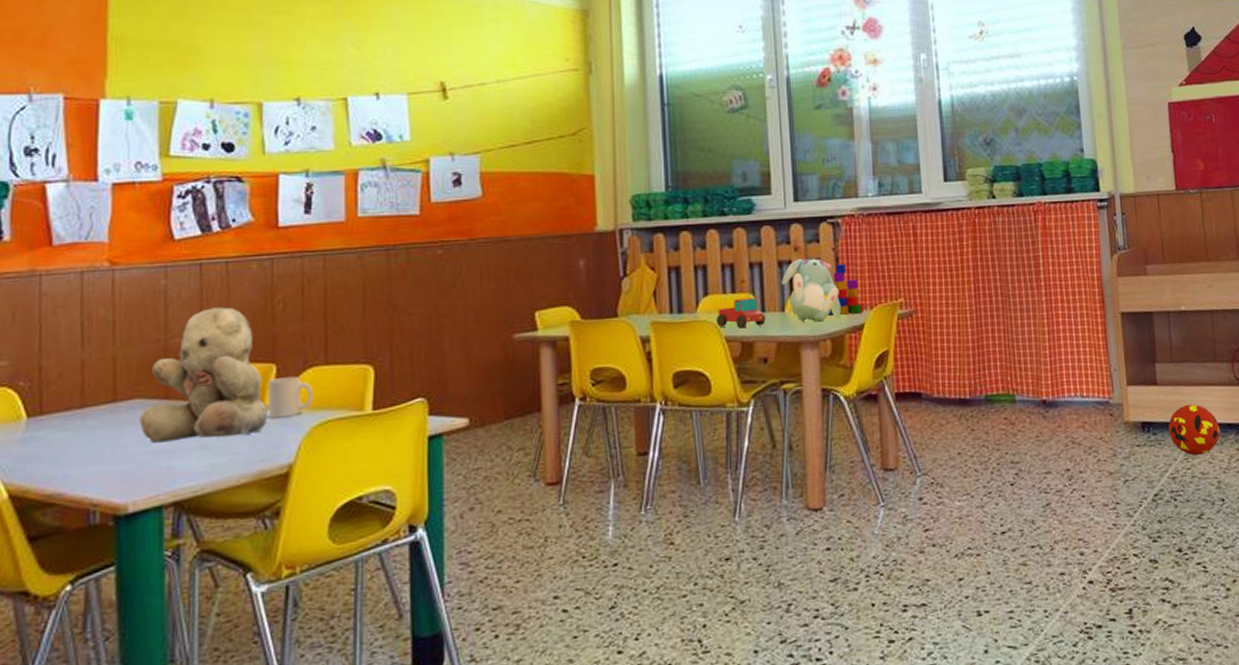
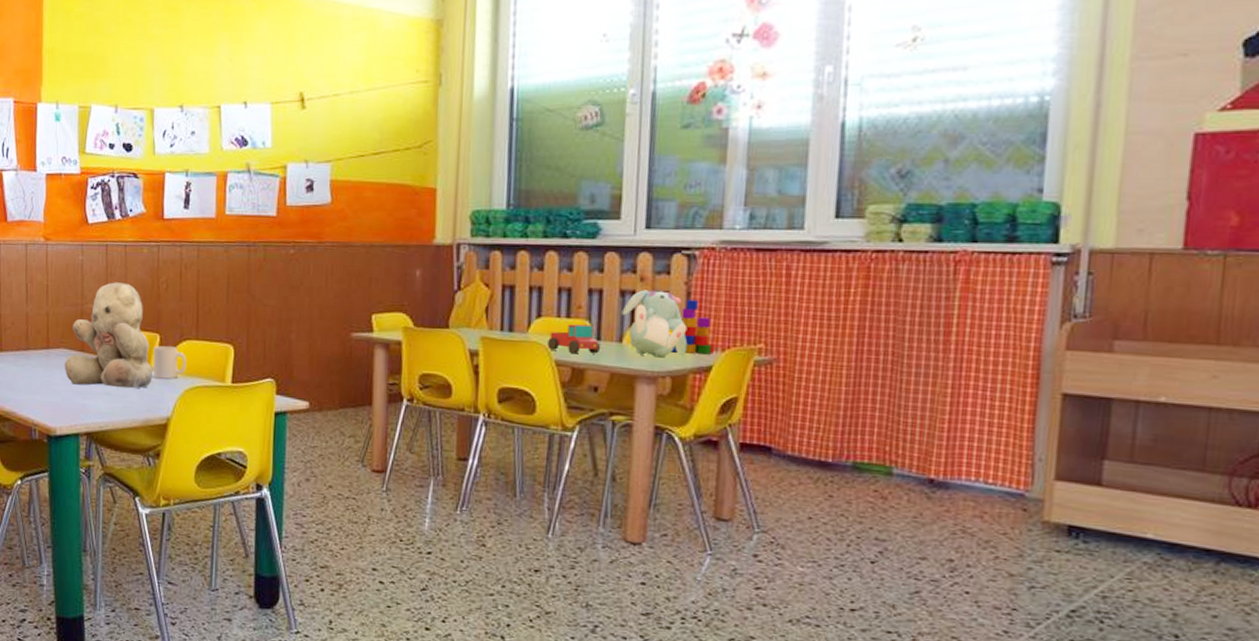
ball: present [1168,404,1220,456] -> none [1107,515,1191,579]

